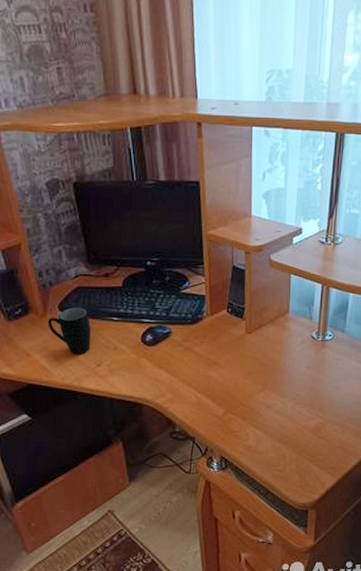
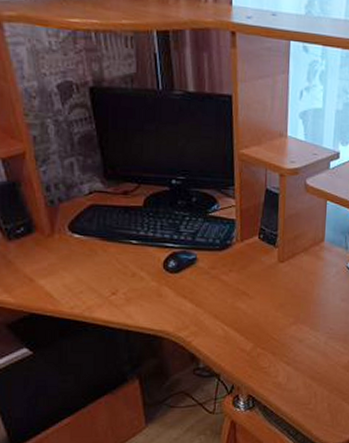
mug: present [47,307,91,354] -> none [55,227,105,281]

